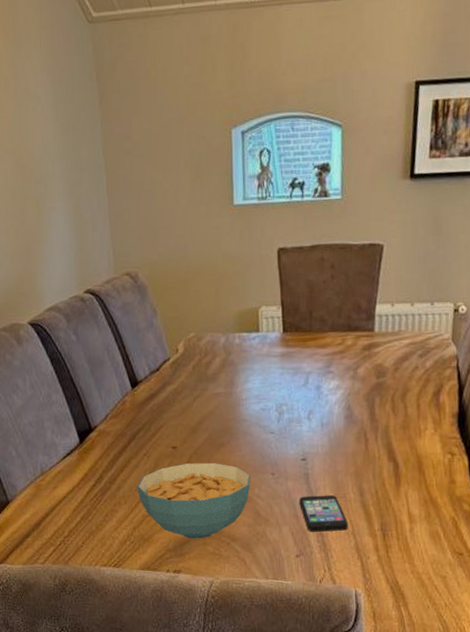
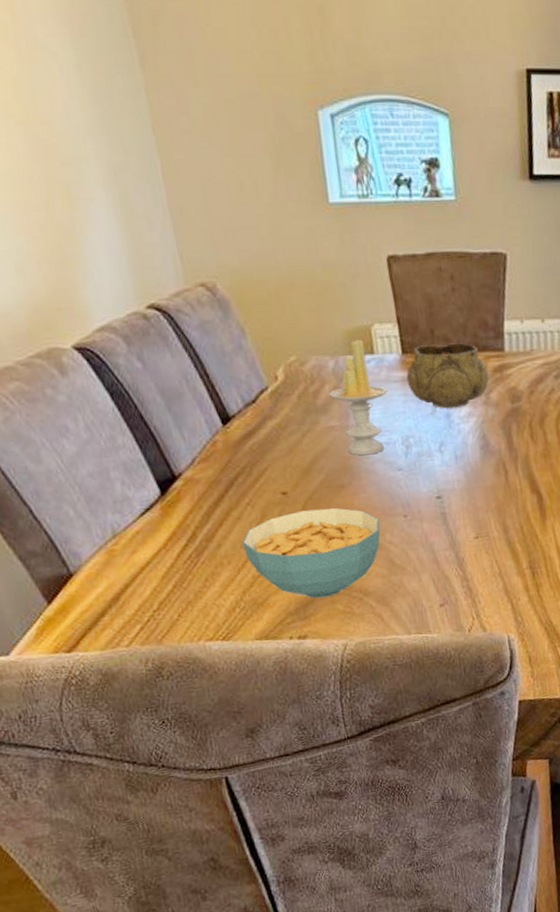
candle: none [217,319,268,419] -> present [328,339,388,455]
decorative bowl: none [285,323,358,381] -> present [406,342,489,409]
smartphone: present [299,494,348,532] -> none [438,534,494,578]

